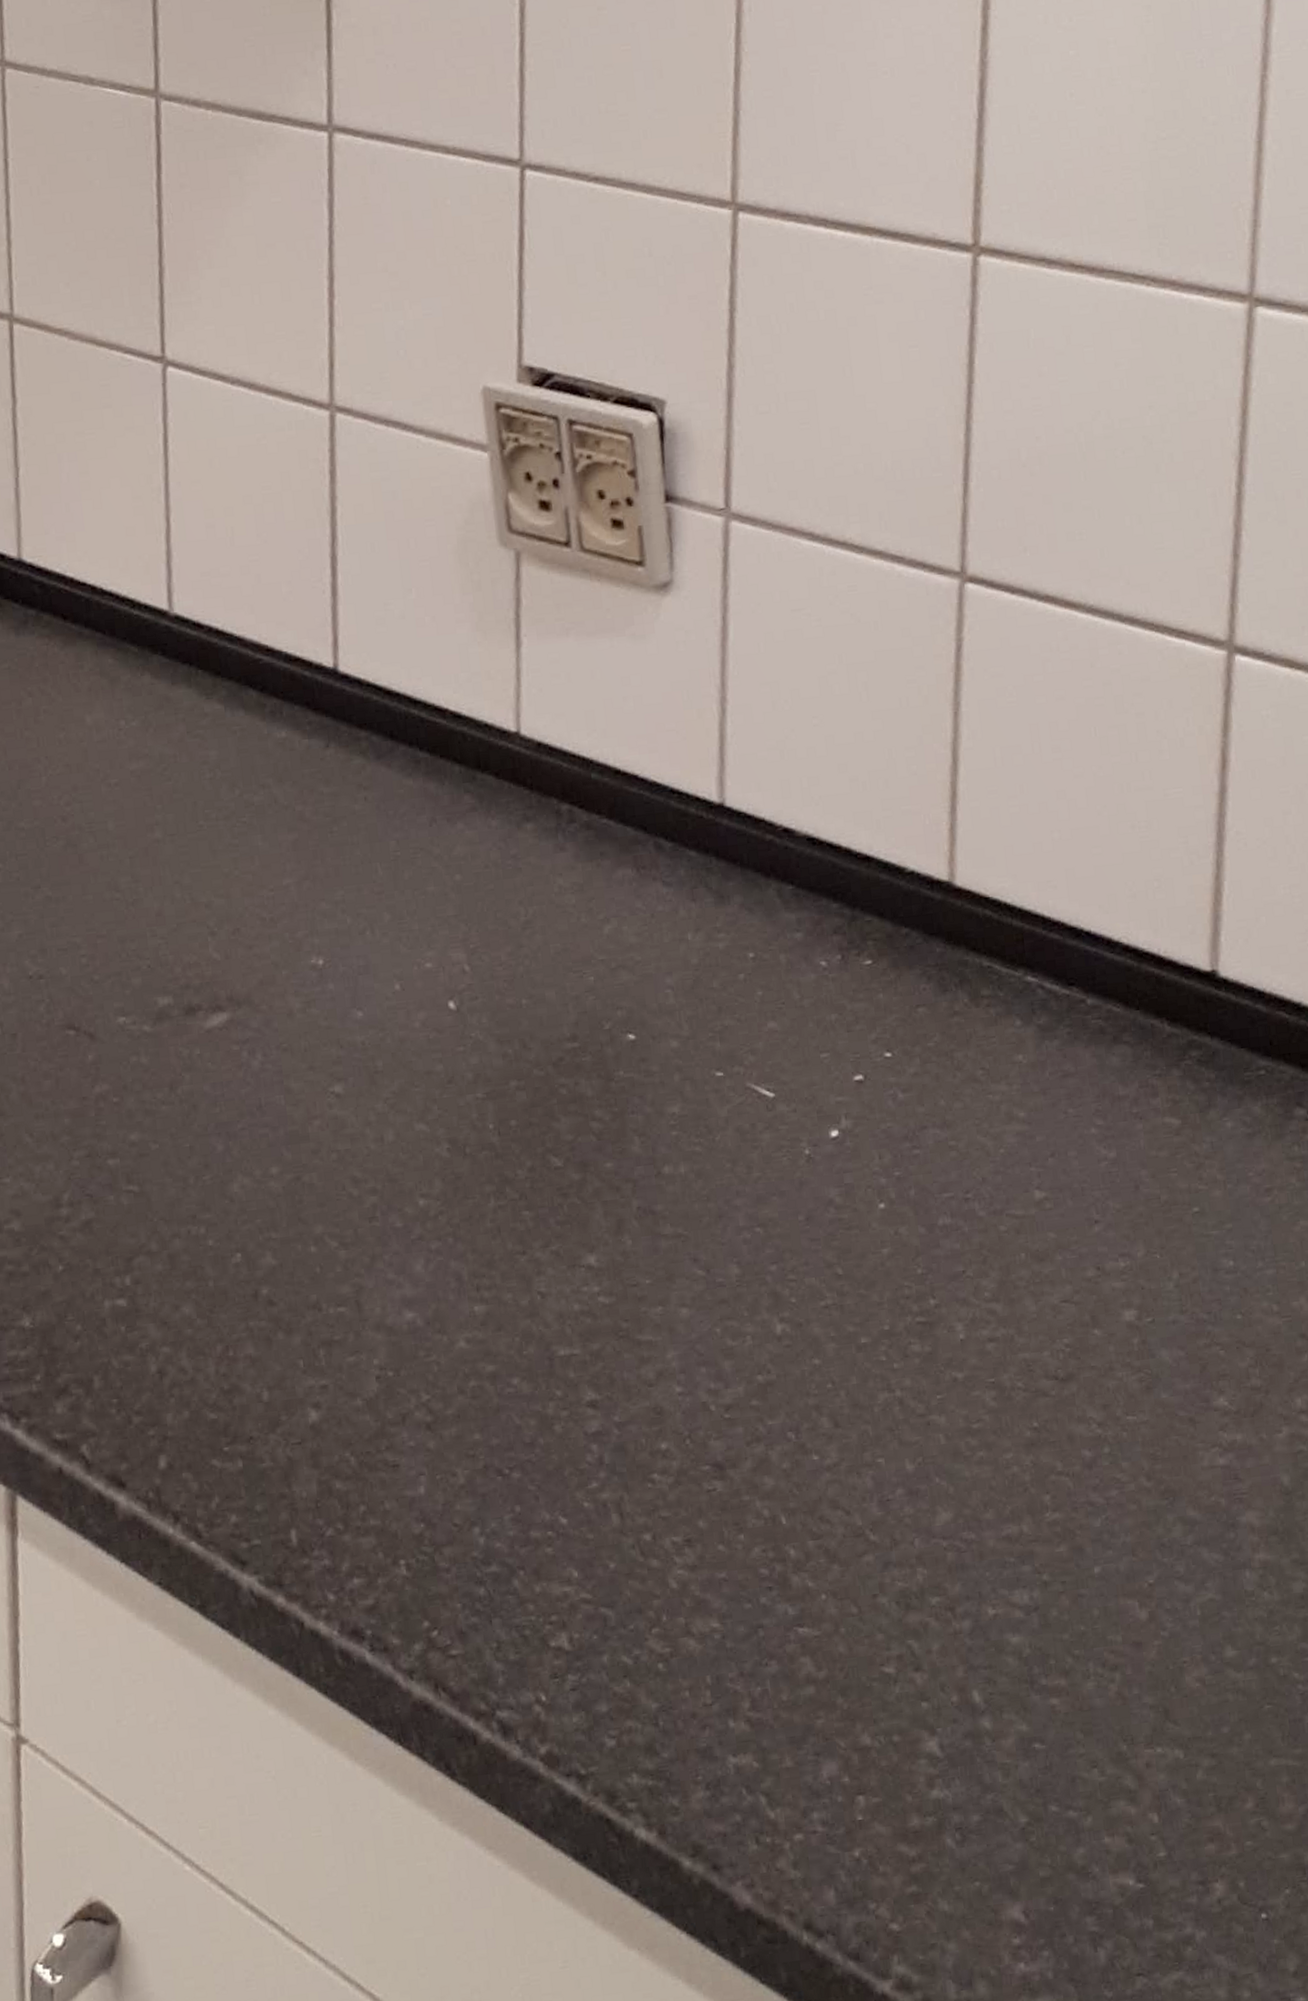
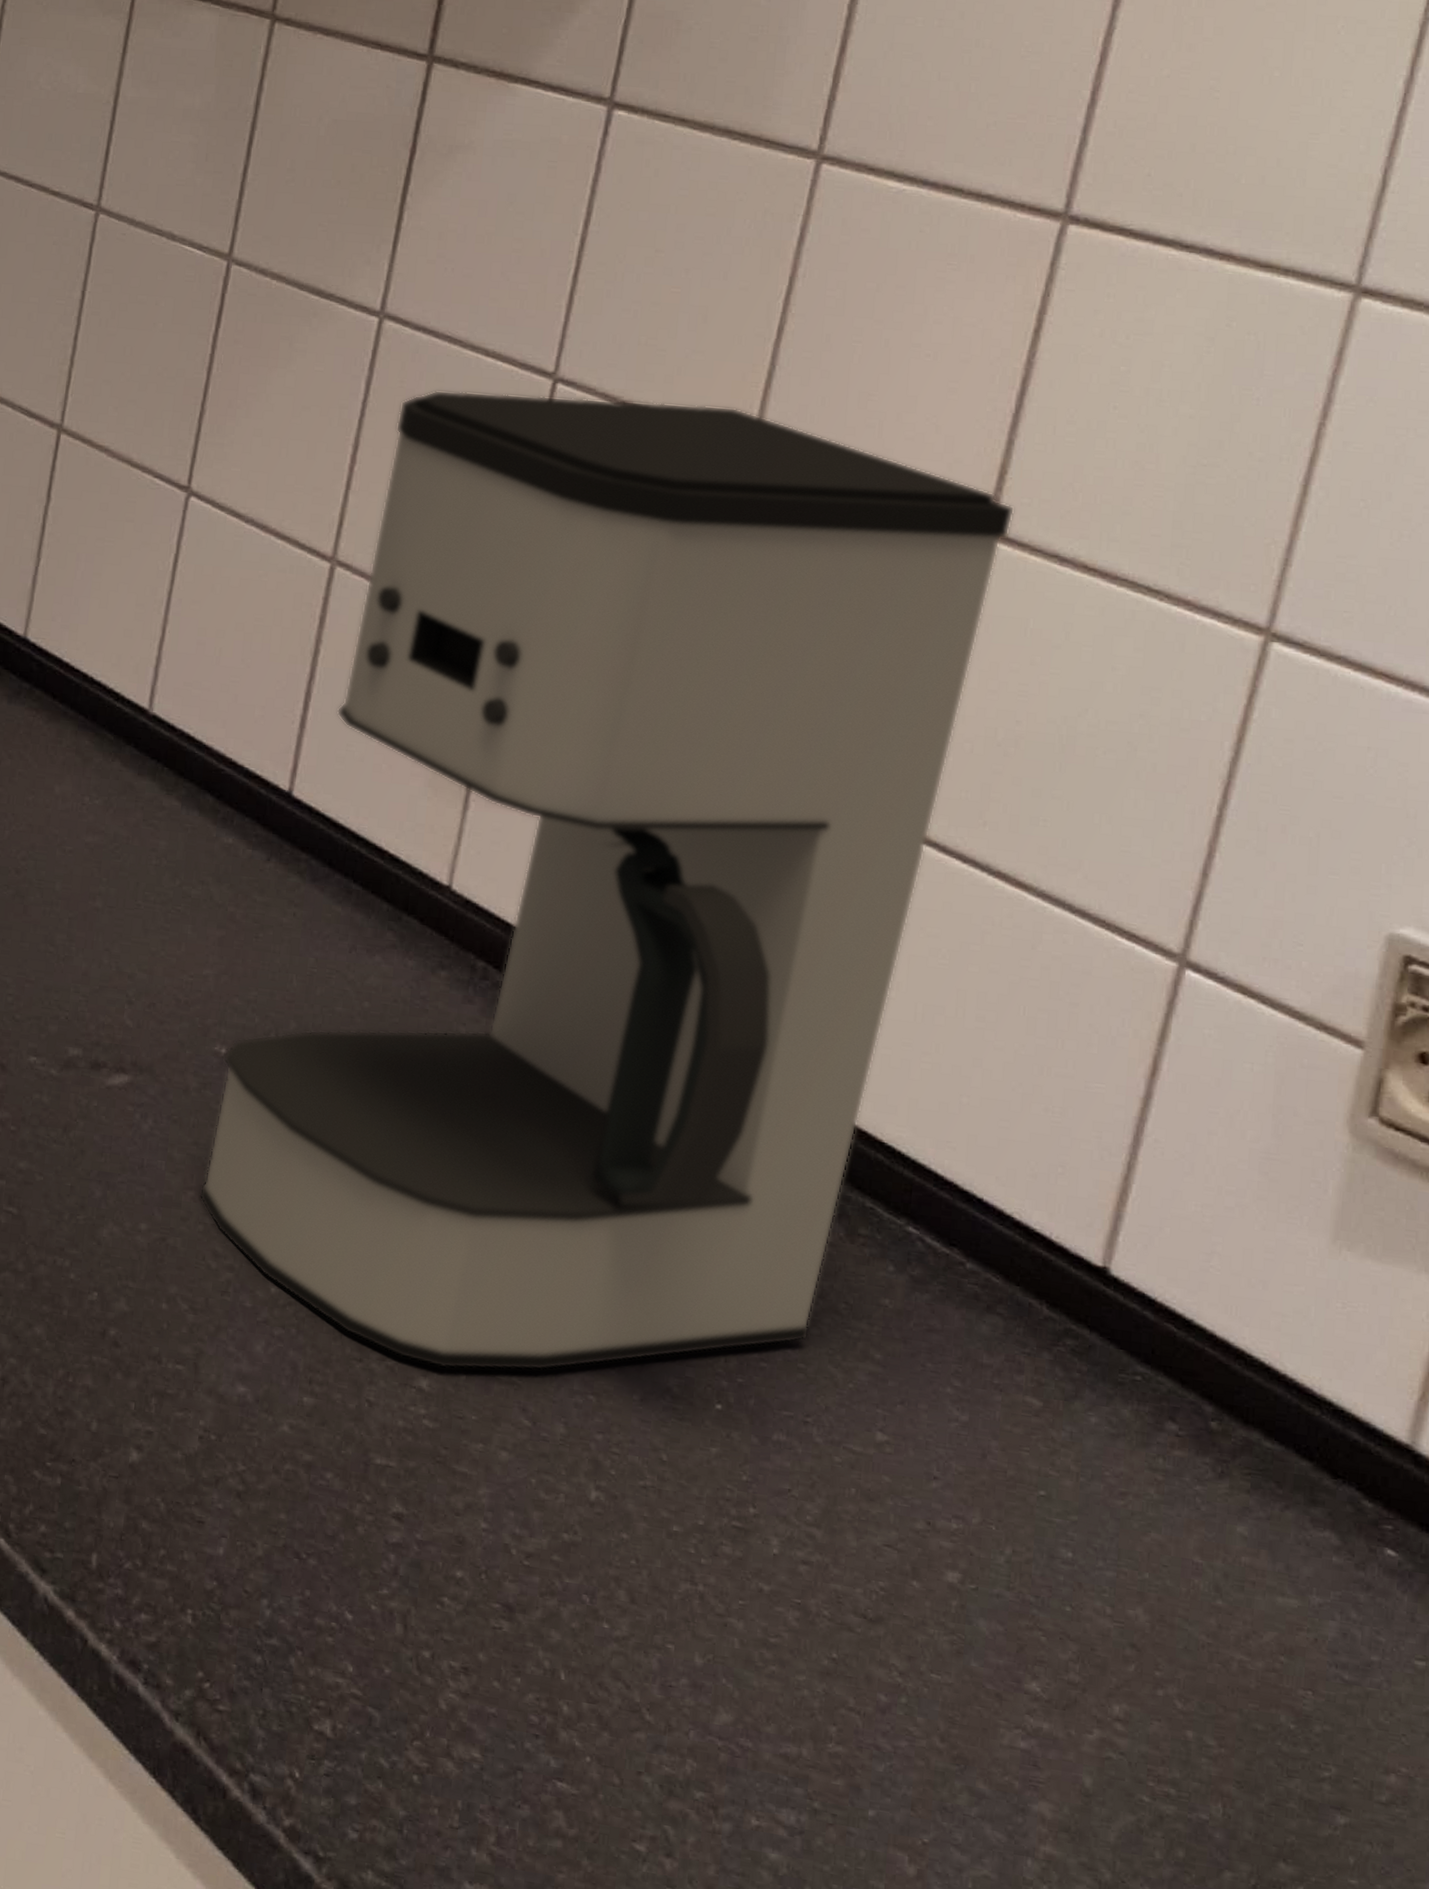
coffee maker: none [321,163,997,1240] -> present [199,390,1015,1371]

